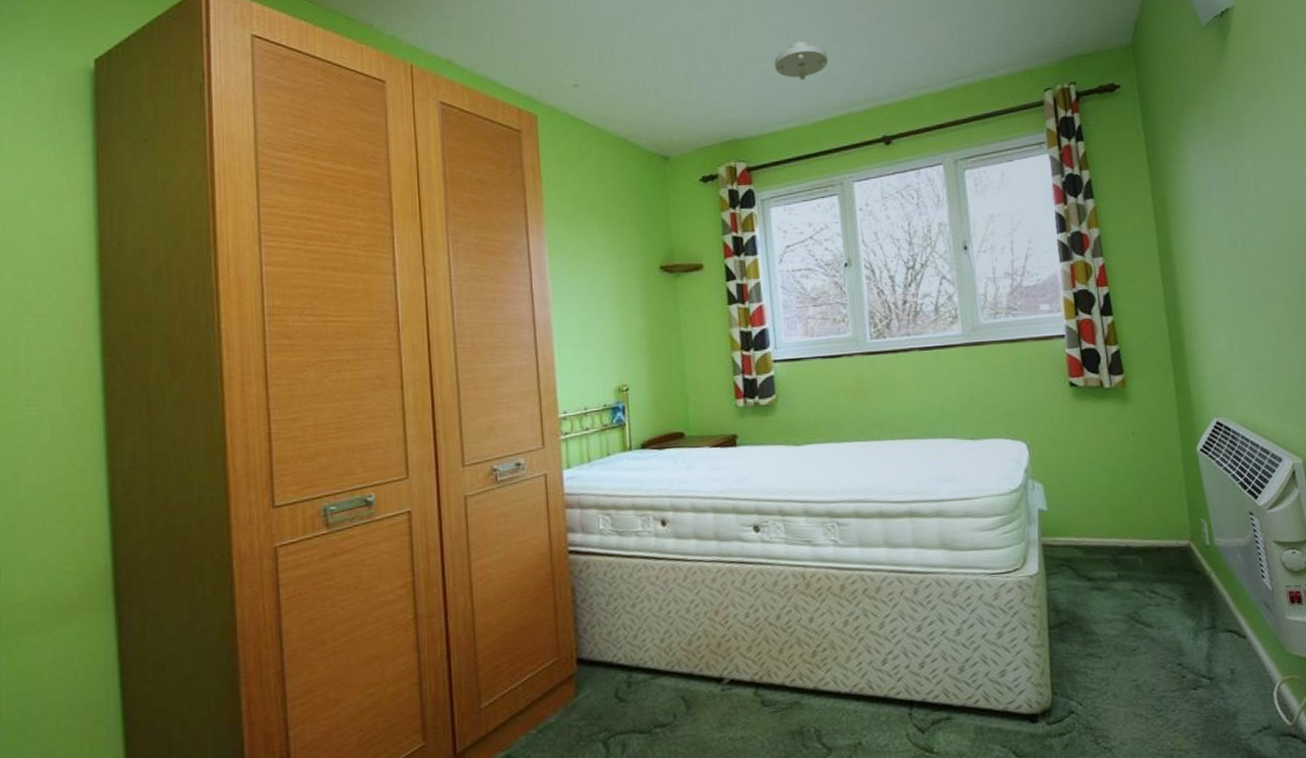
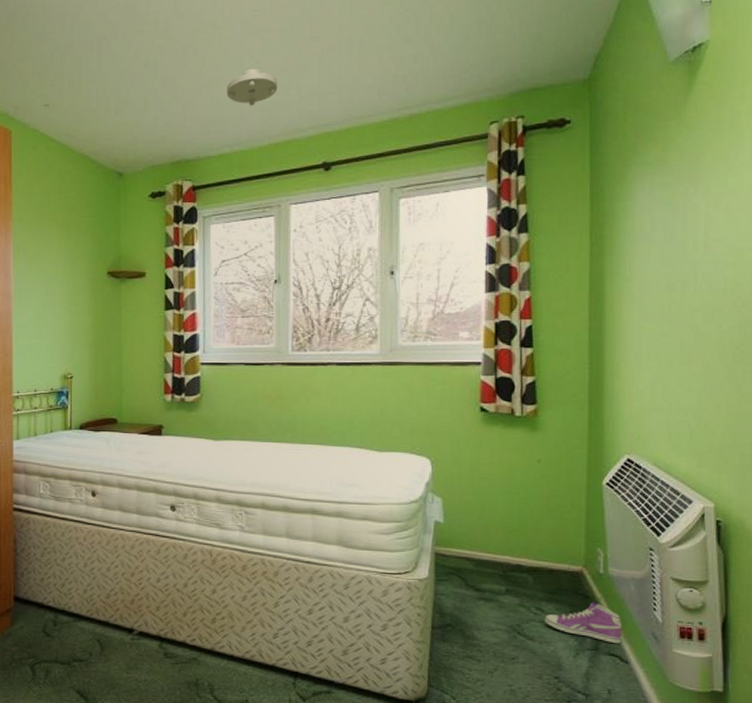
sneaker: none [1159,576,1237,619] -> present [544,601,622,644]

